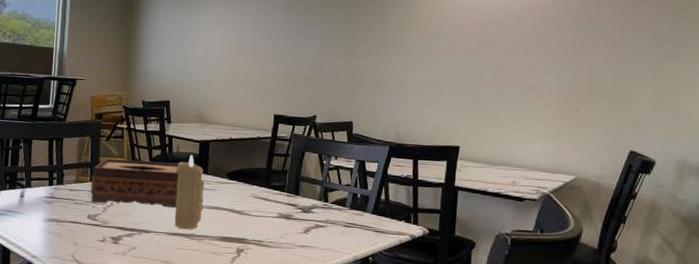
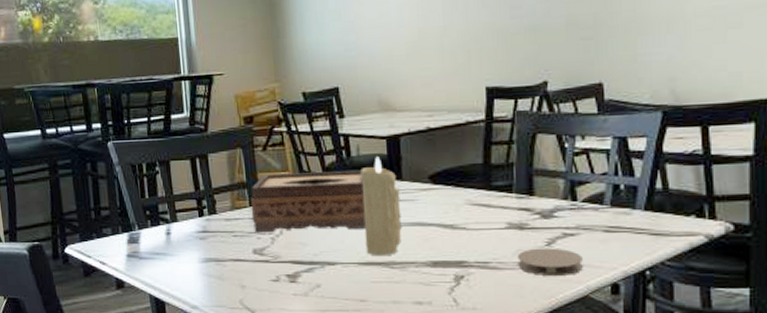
coaster: none [282,233,328,256] -> present [517,248,583,275]

